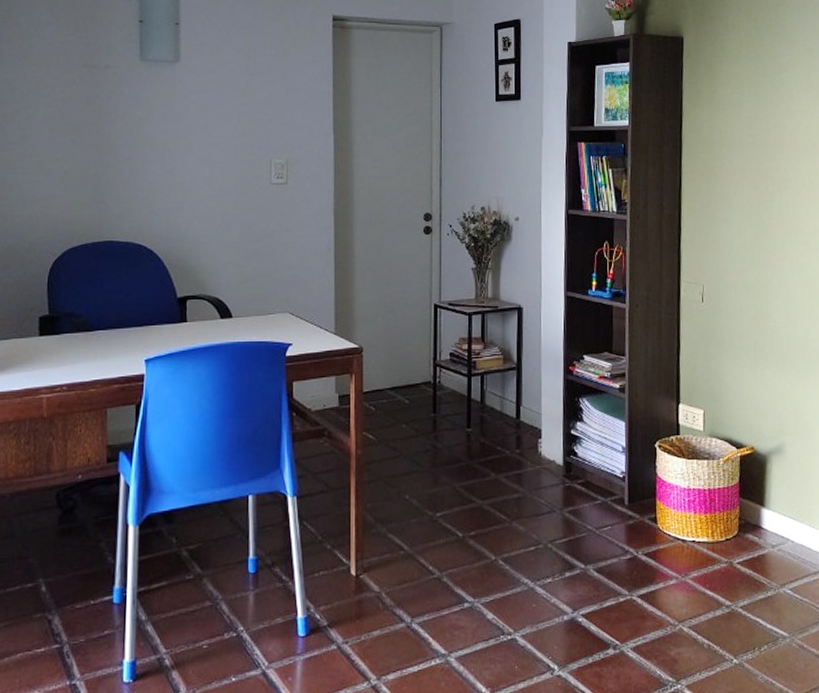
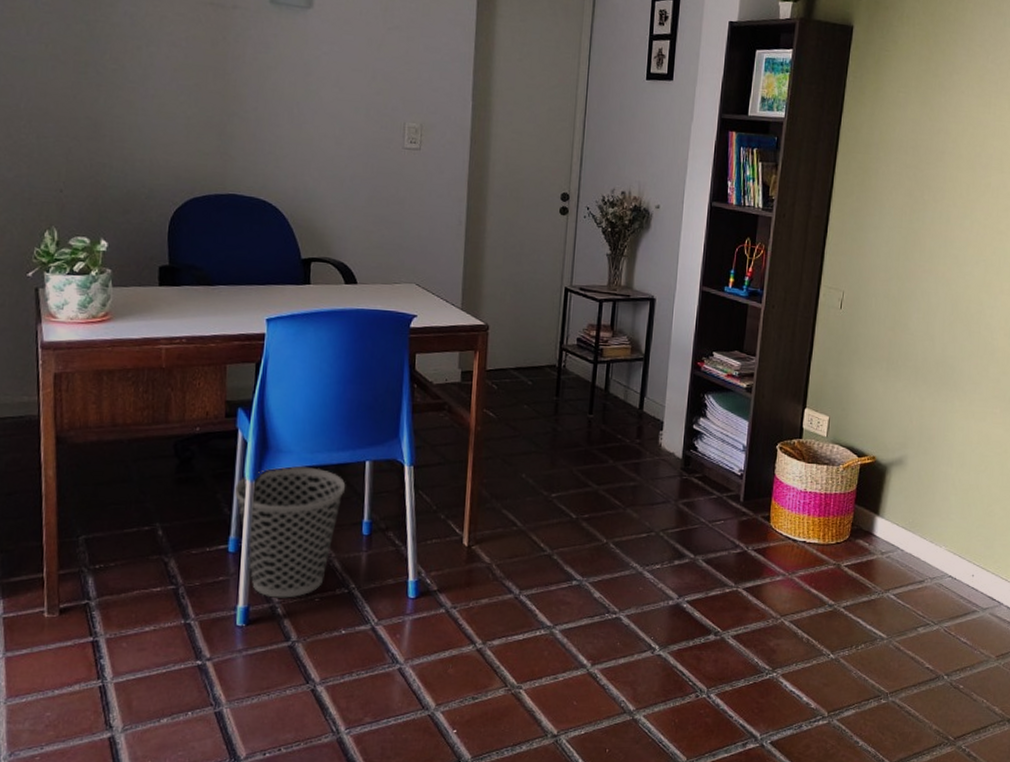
wastebasket: none [117,507,230,649] -> present [234,466,346,598]

